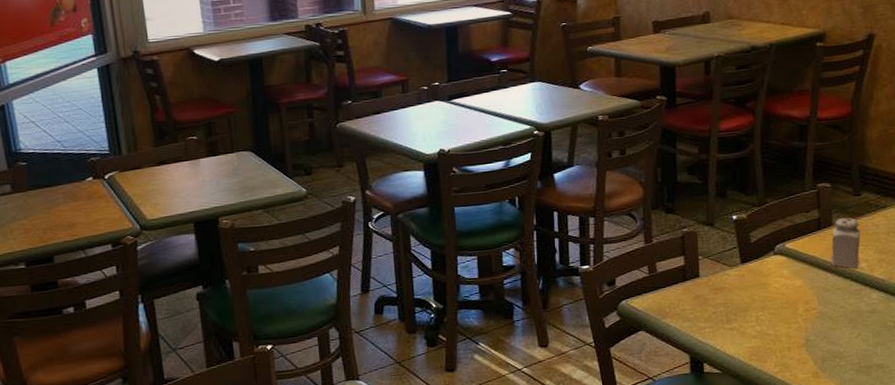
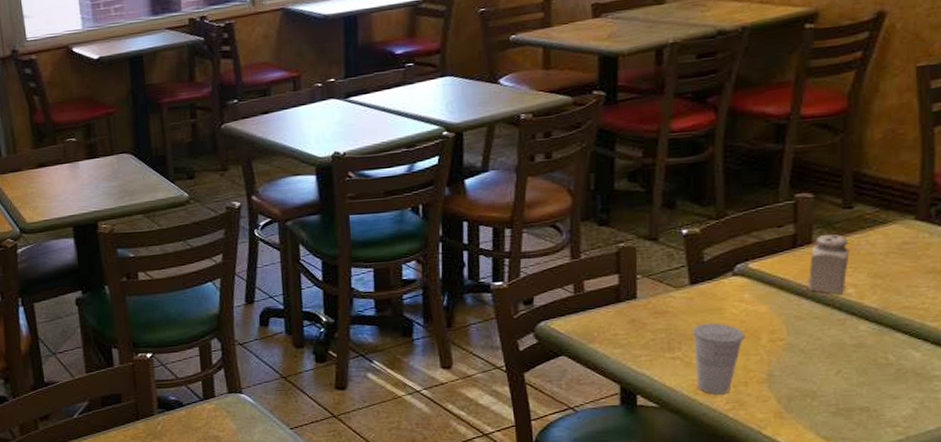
cup: none [744,296,787,360] -> present [692,322,746,395]

